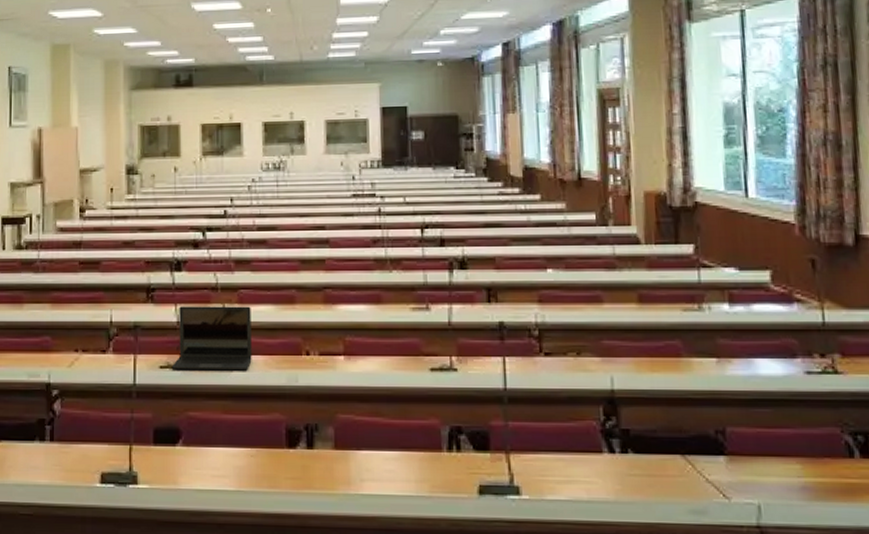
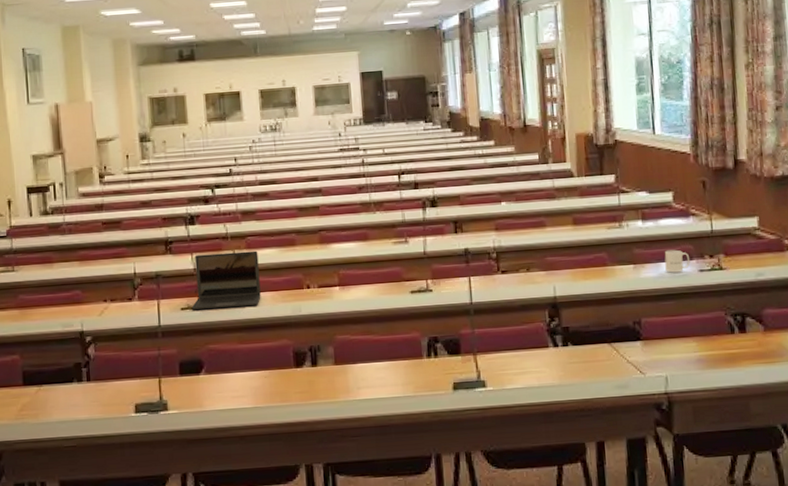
mug: none [758,343,794,372] -> present [664,249,690,273]

